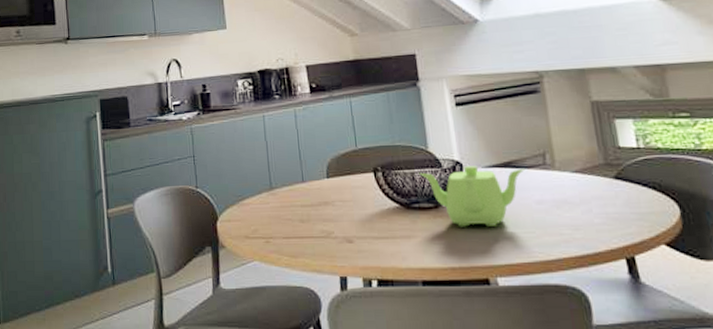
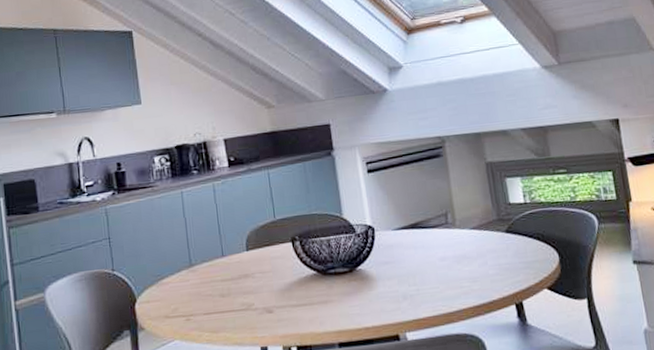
teapot: present [419,166,525,227] -> none [334,229,430,288]

